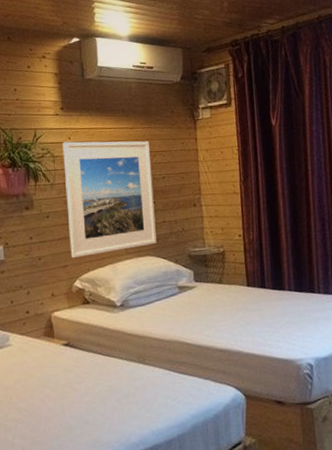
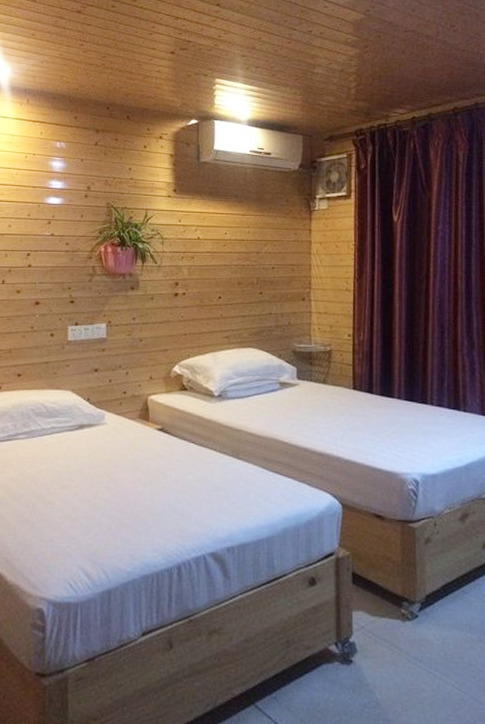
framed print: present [62,141,157,259] -> none [172,224,262,343]

